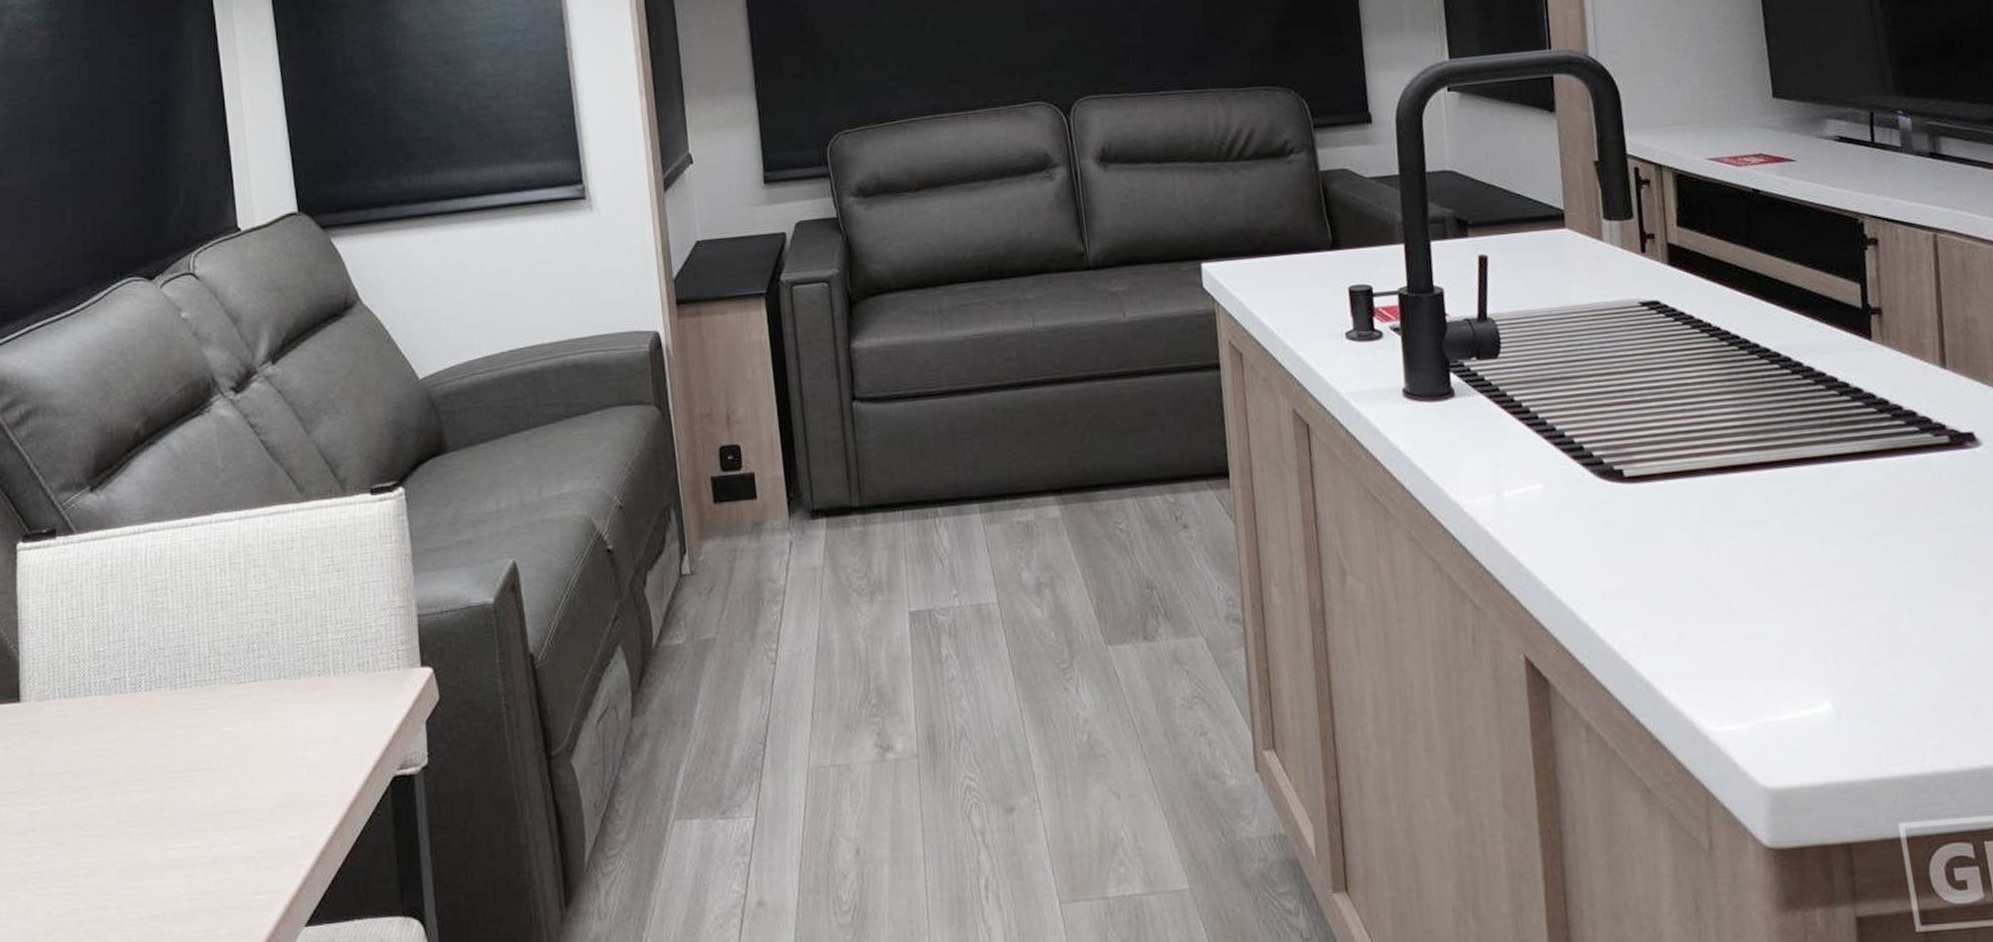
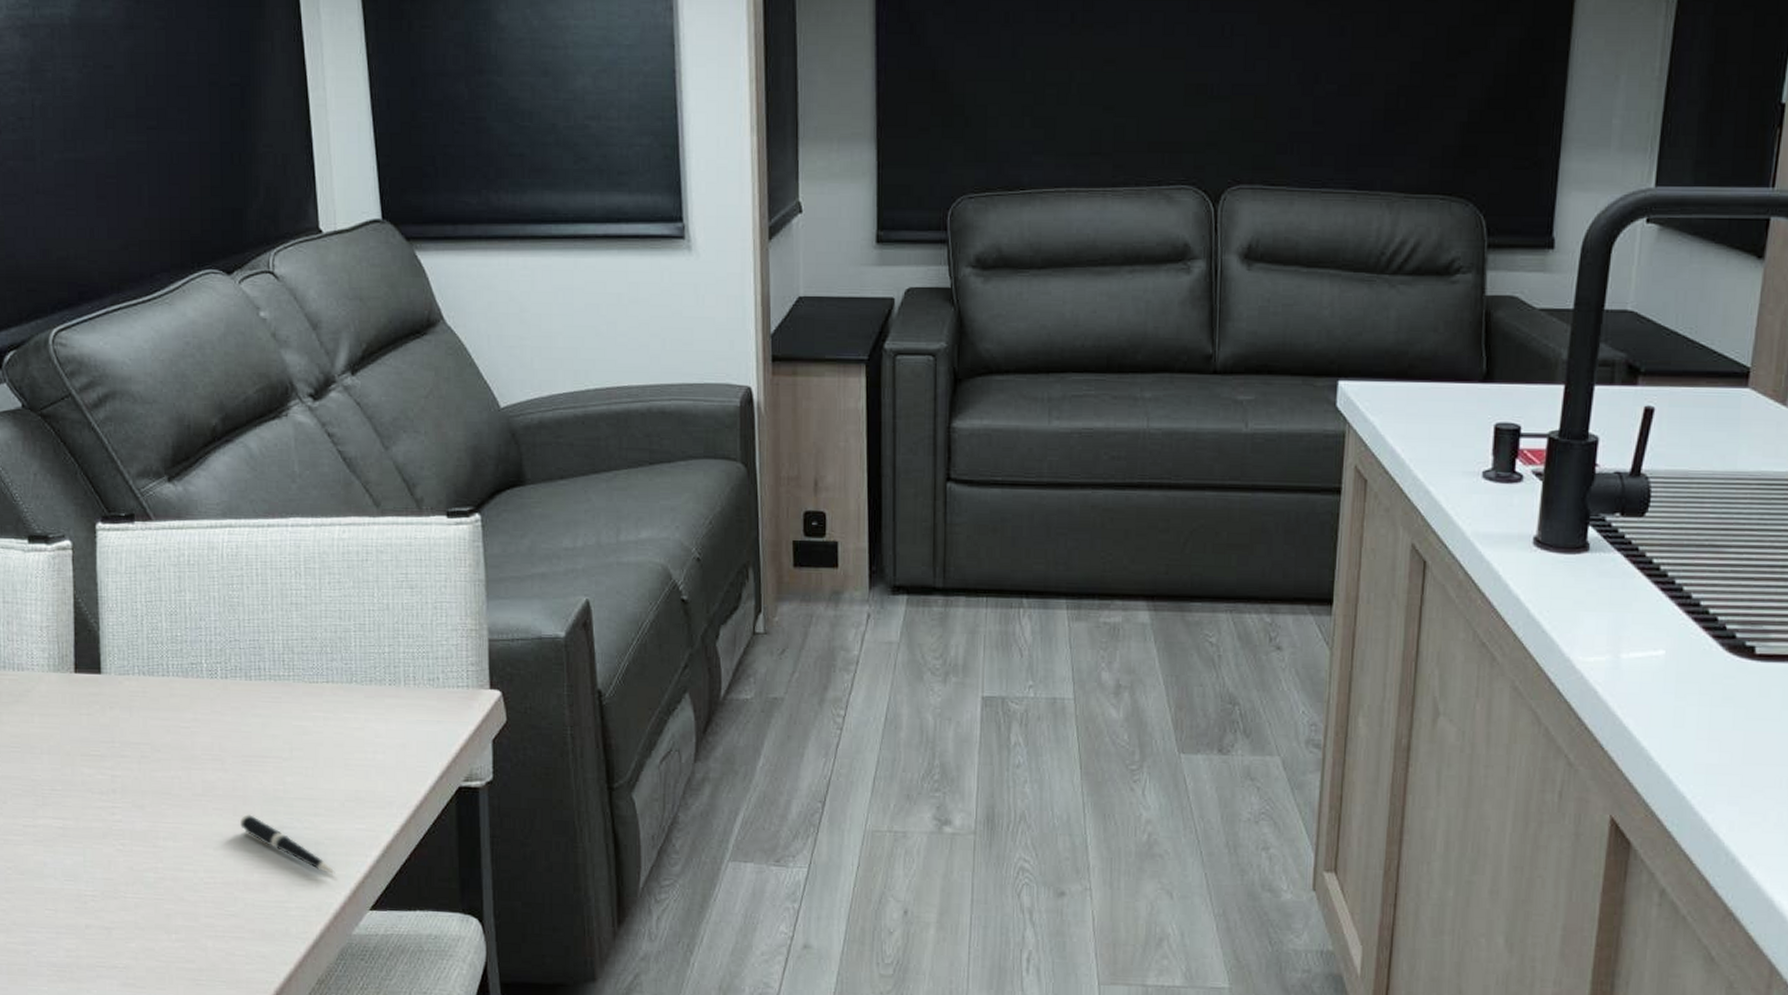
pen: none [165,835,268,891] -> present [239,813,335,874]

